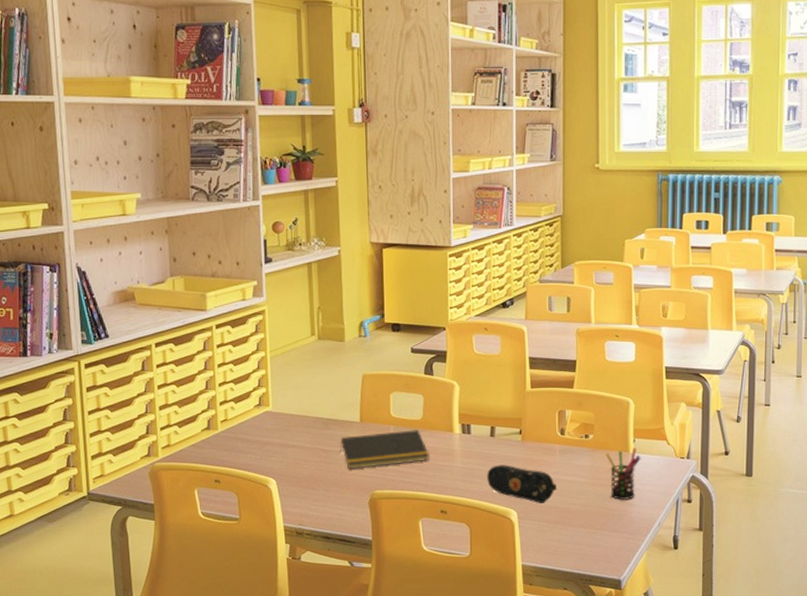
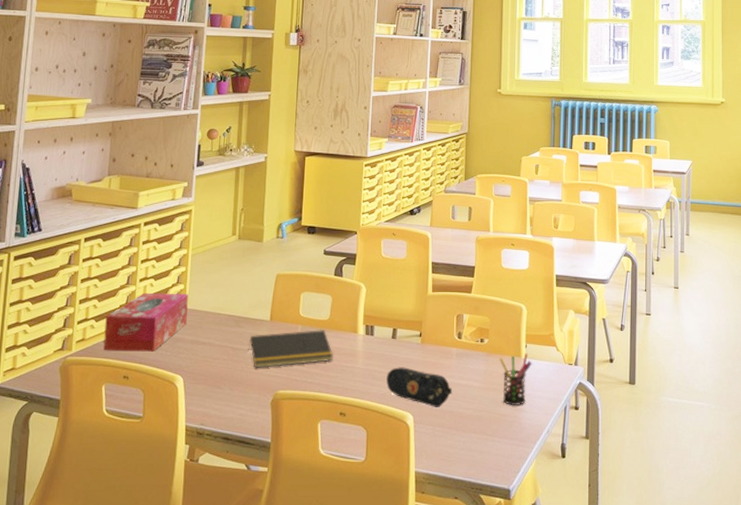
tissue box: none [188,397,273,456] -> present [103,292,188,352]

